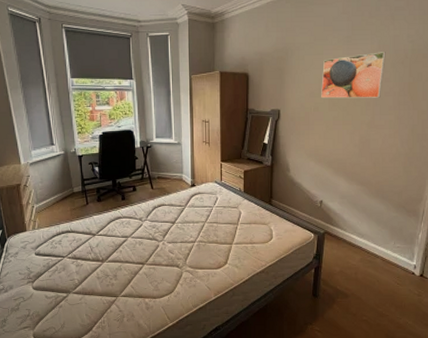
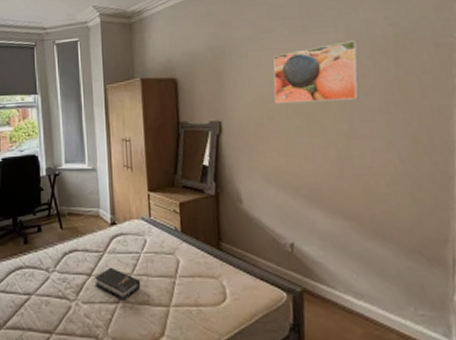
hardback book: none [178,217,212,241] -> present [95,267,141,300]

